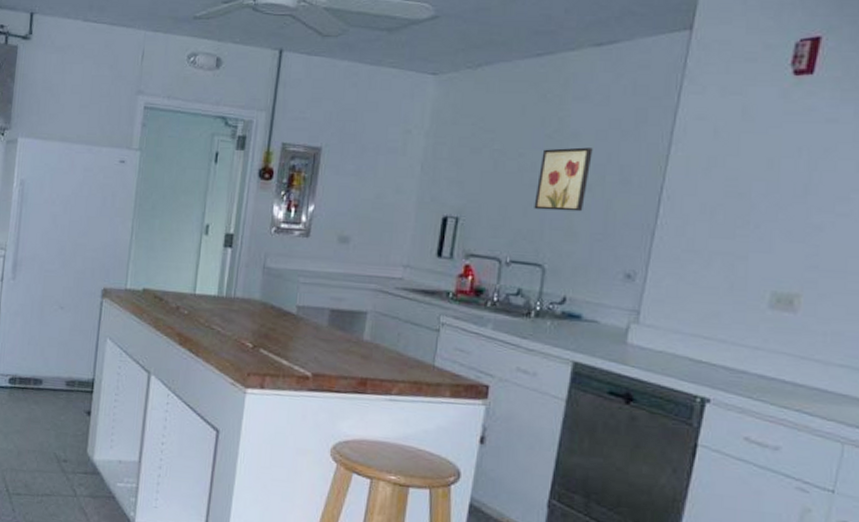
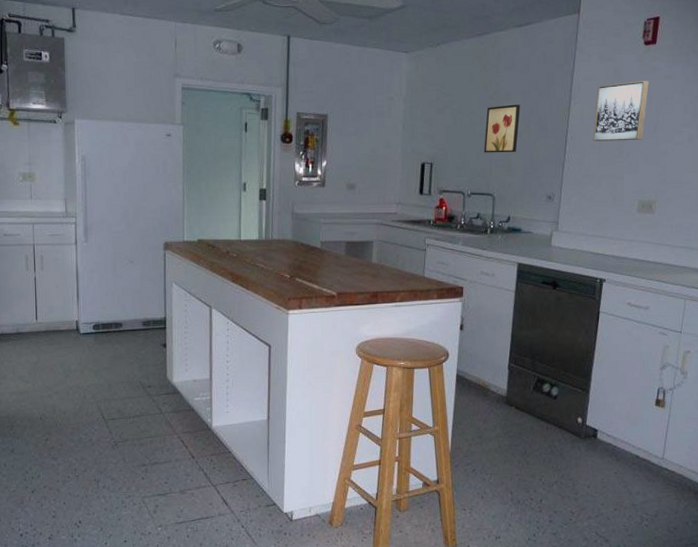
wall art: none [702,123,798,207] -> present [593,80,649,142]

